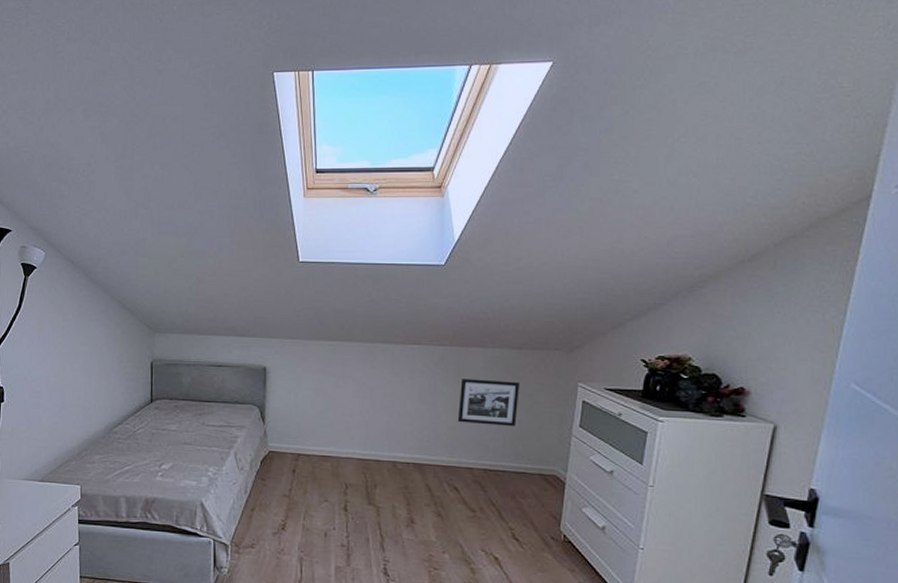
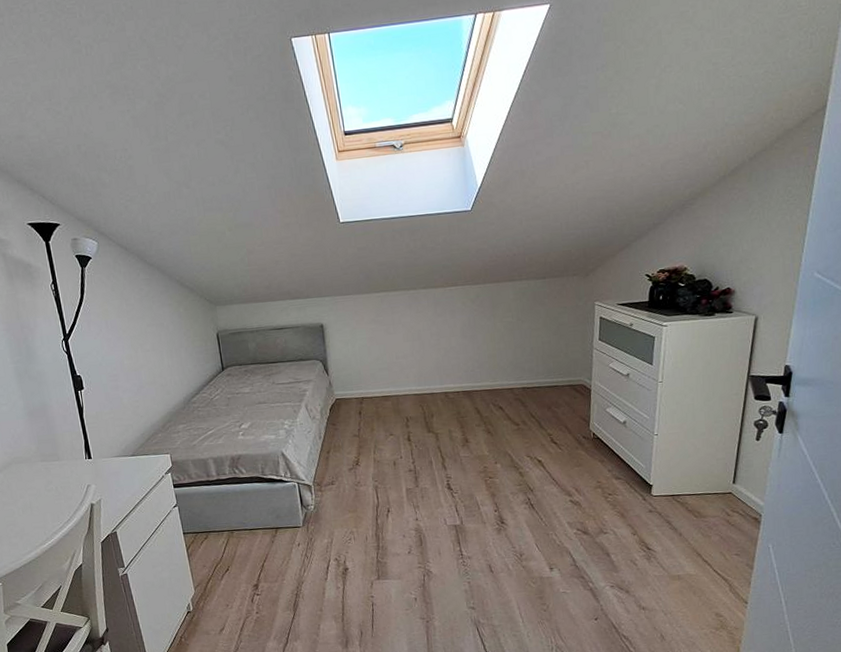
picture frame: present [457,379,520,427] -> none [495,307,547,351]

